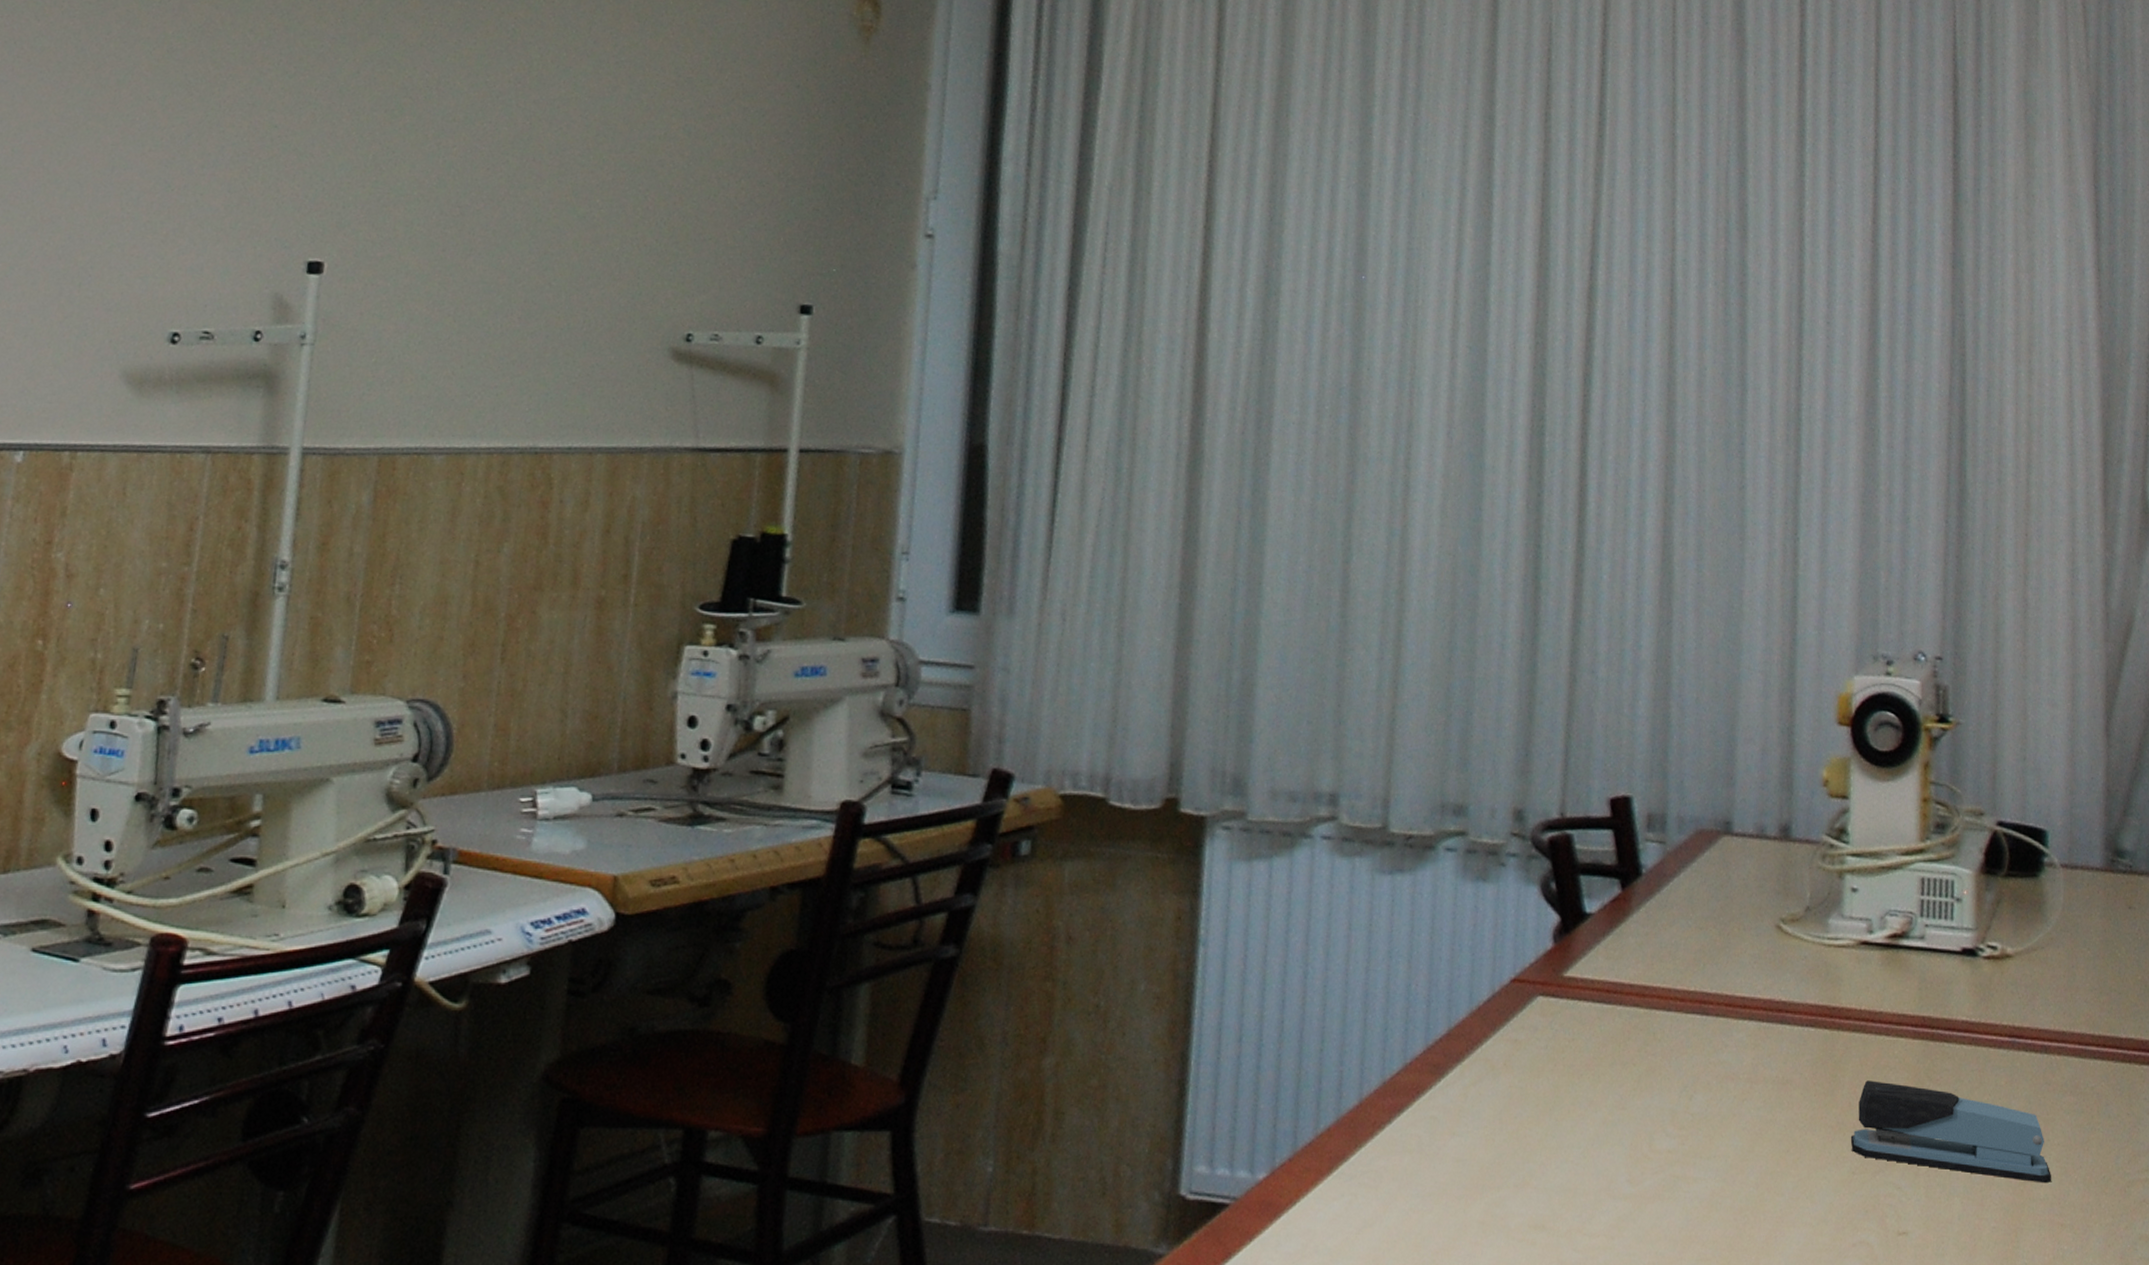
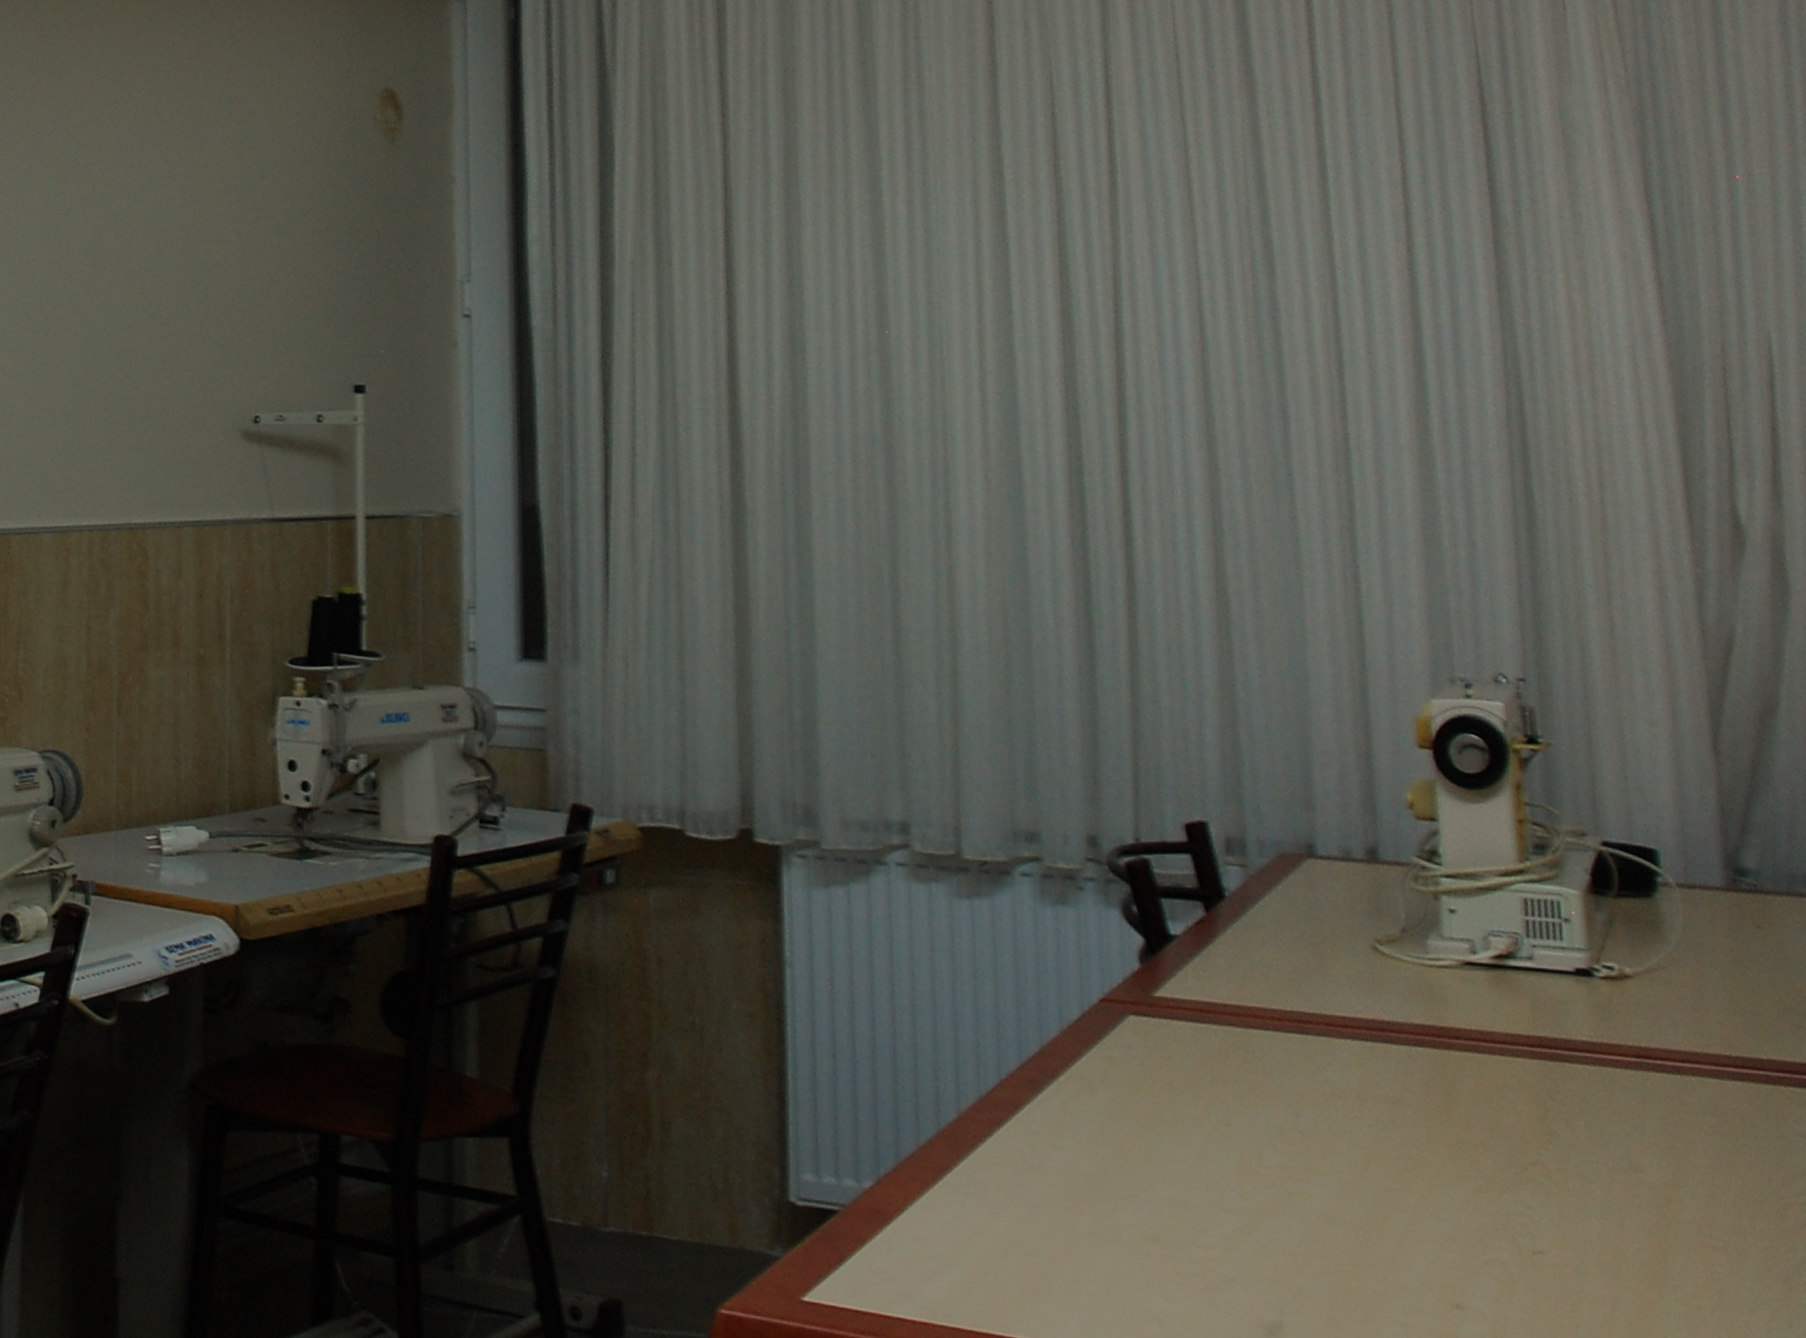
stapler: present [1850,1080,2051,1184] -> none [1472,1100,1697,1205]

